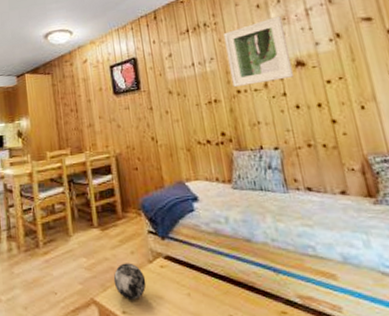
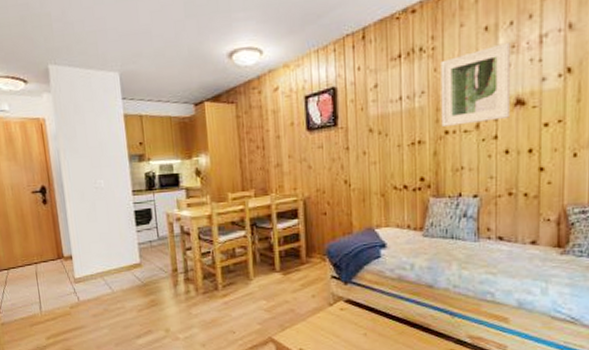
decorative orb: present [113,263,147,300] -> none [292,305,325,338]

